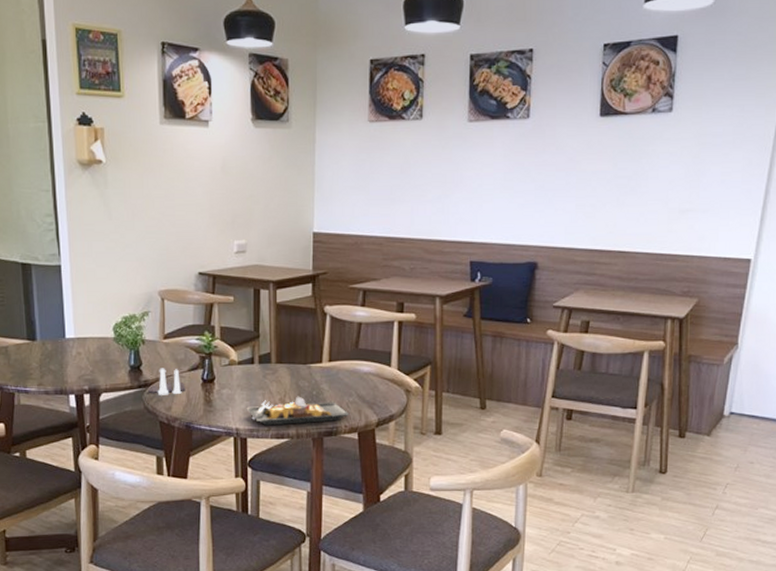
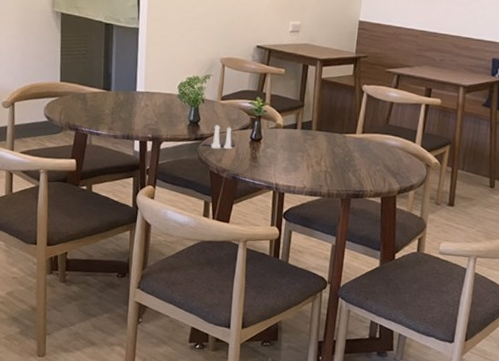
plate: present [246,396,350,426] -> none [286,160,376,186]

